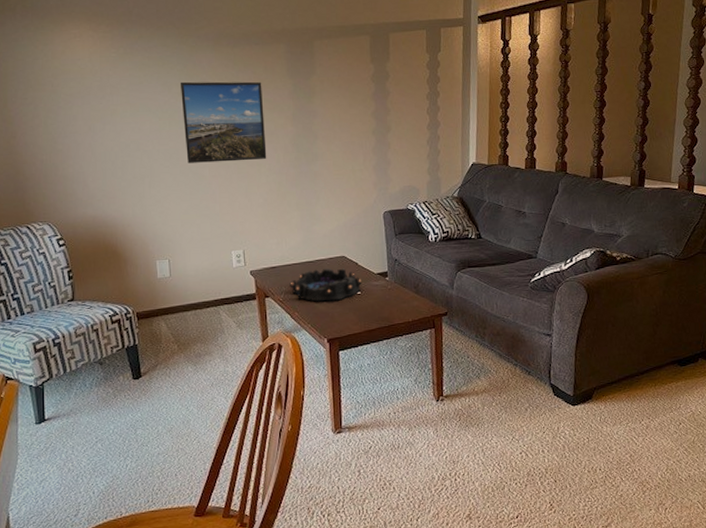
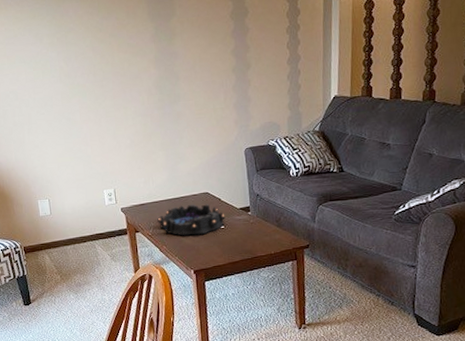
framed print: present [180,81,267,163] -> none [50,27,132,110]

